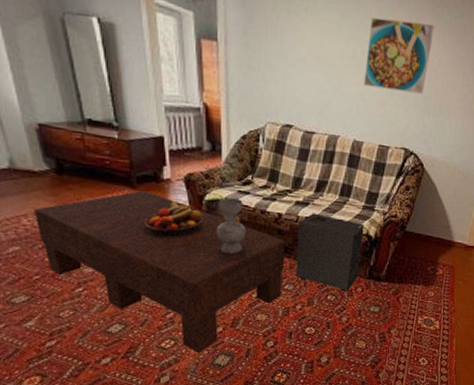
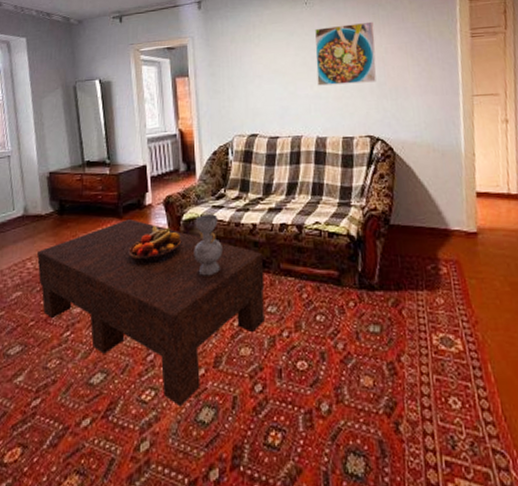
speaker: present [295,213,365,292] -> none [274,218,347,309]

